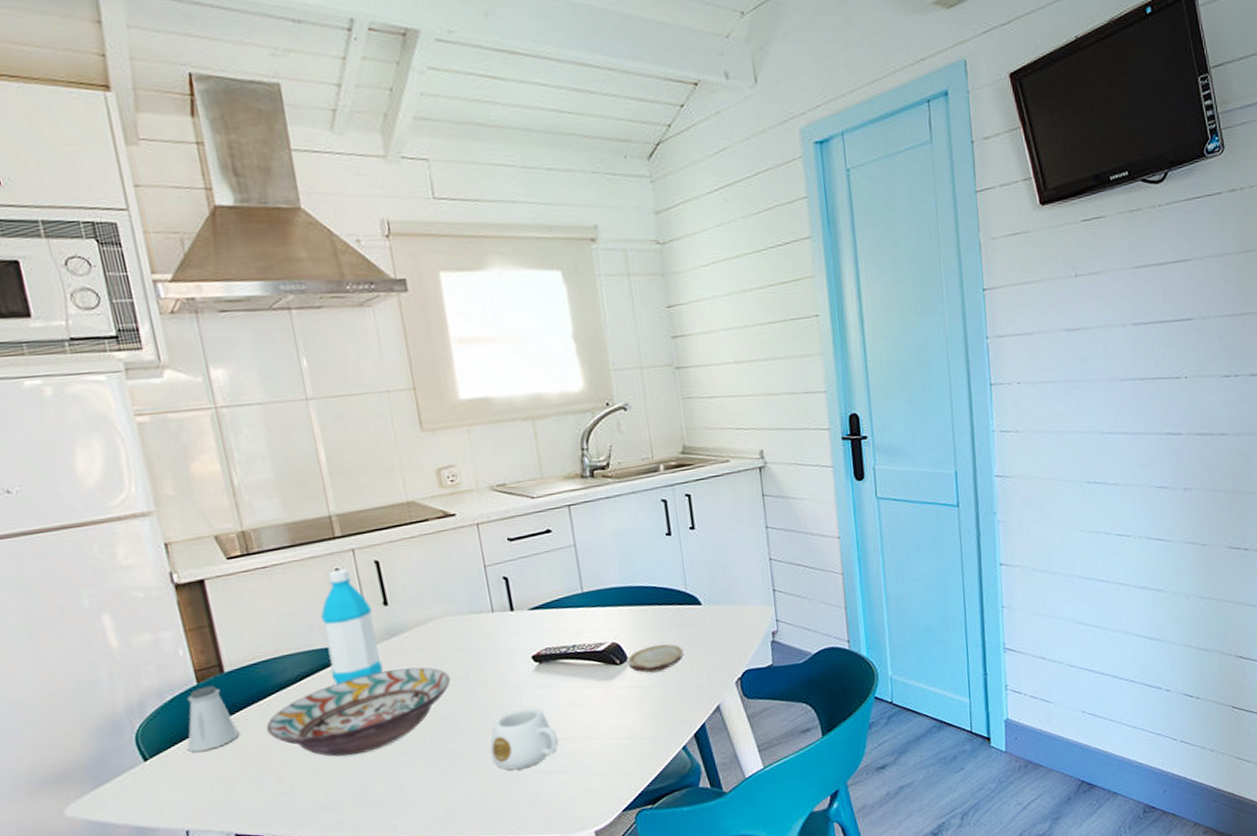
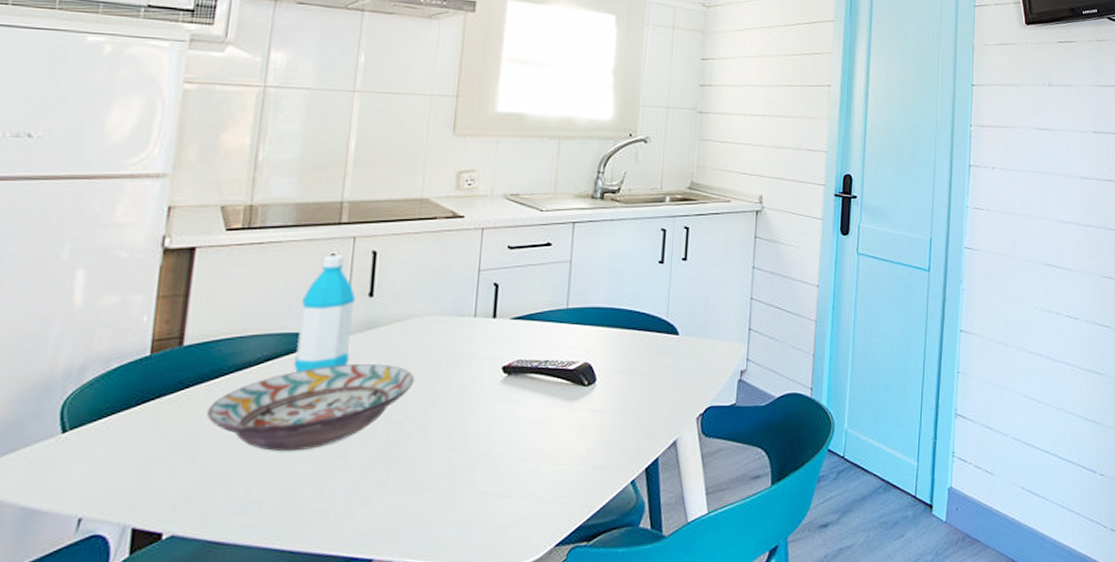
saltshaker: present [187,685,240,752] -> none [115,358,177,429]
mug: present [490,707,558,770] -> none [434,420,507,487]
wood slice: present [626,644,684,673] -> none [594,370,652,398]

